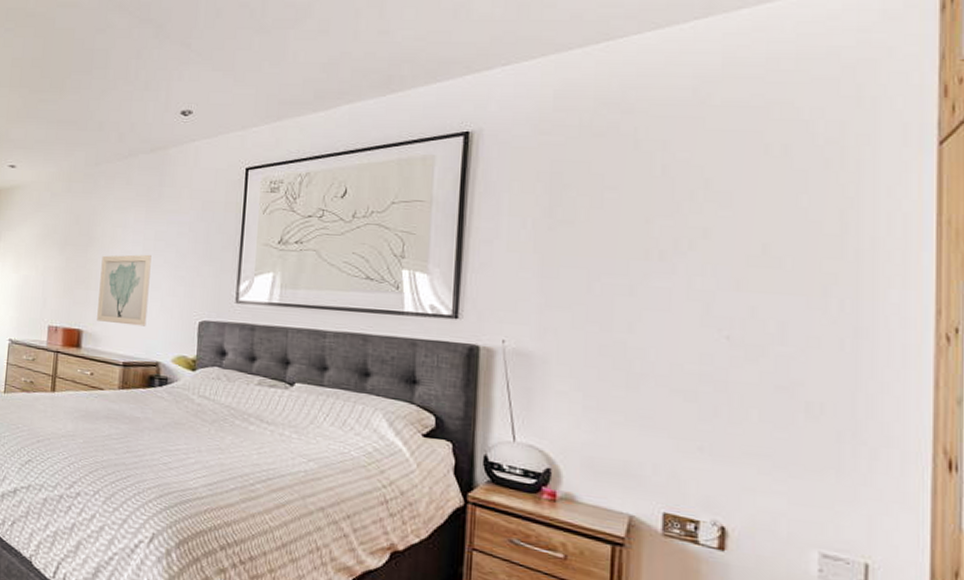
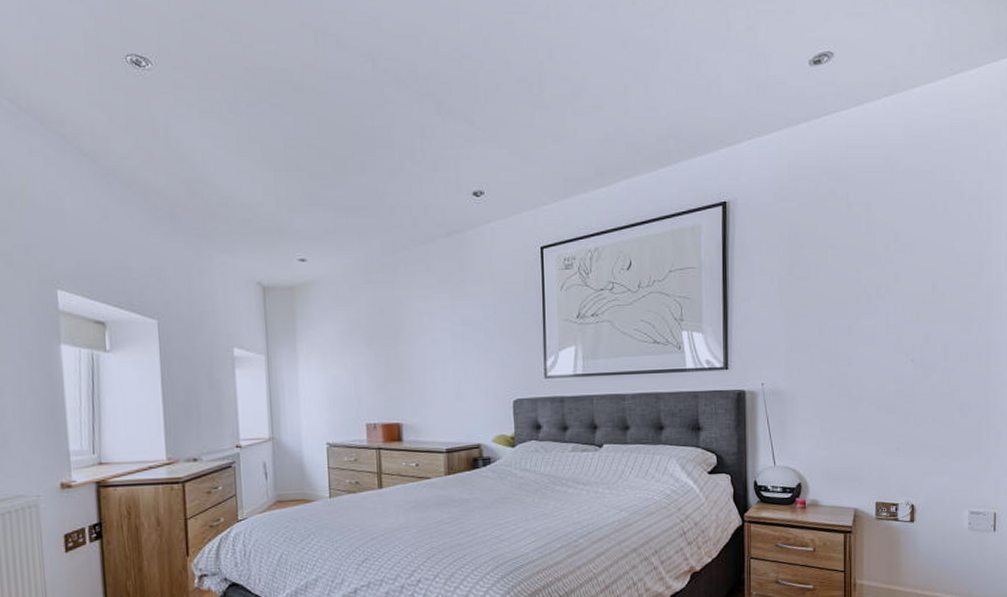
wall art: present [97,254,152,327] -> none [412,340,464,413]

